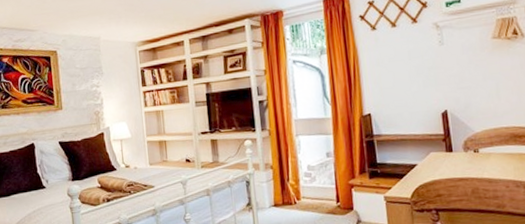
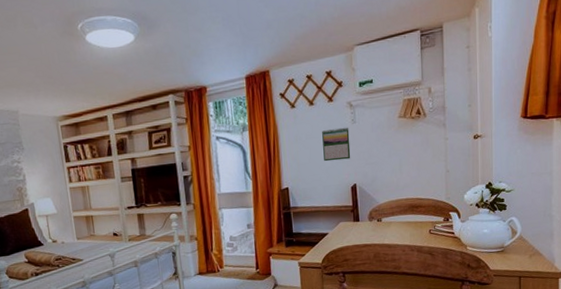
calendar: none [406,49,440,86] -> present [322,127,351,162]

